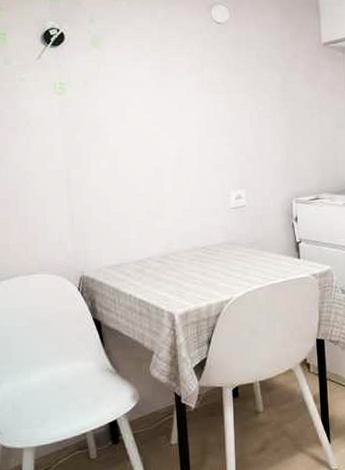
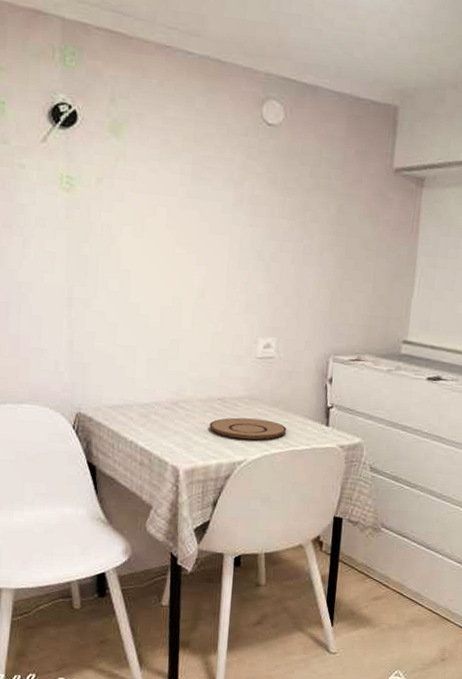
plate: none [197,260,265,280] -> present [209,417,287,440]

